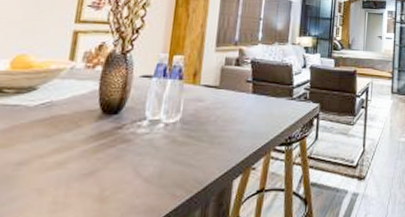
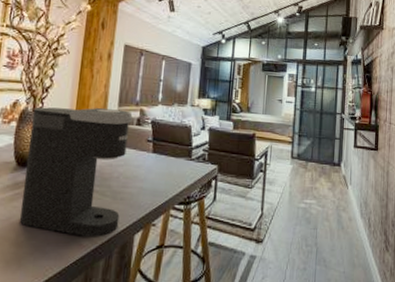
coffee maker: none [104,49,231,187] -> present [19,107,133,237]

